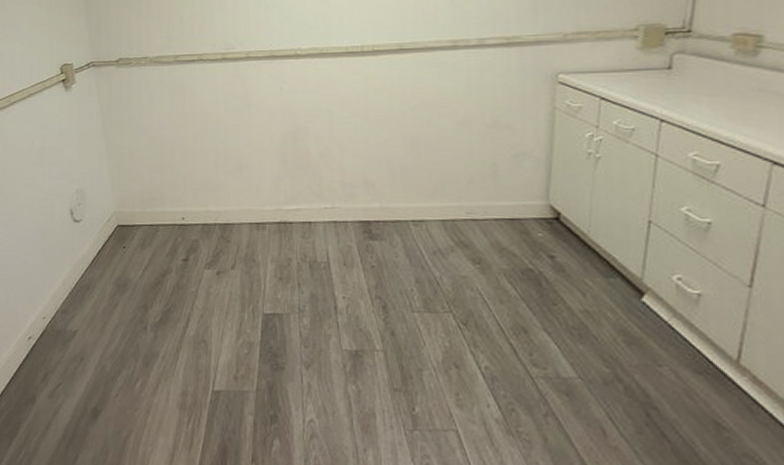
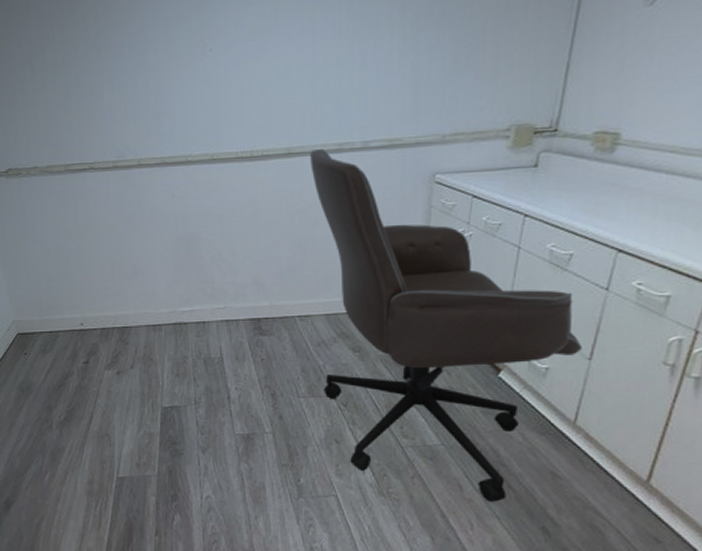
office chair: none [423,46,739,453] -> present [310,149,582,502]

